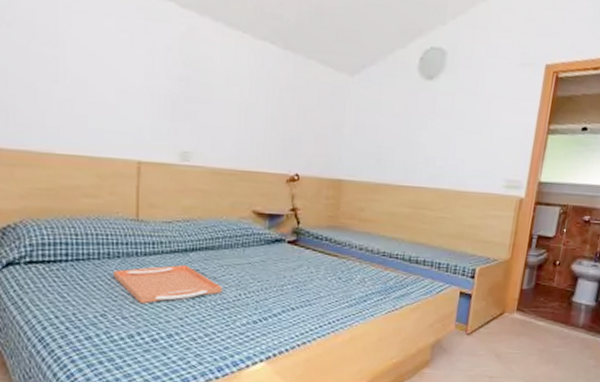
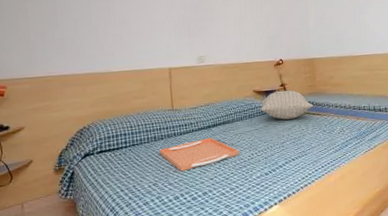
pillow: none [259,216,330,257] -> present [261,90,313,120]

